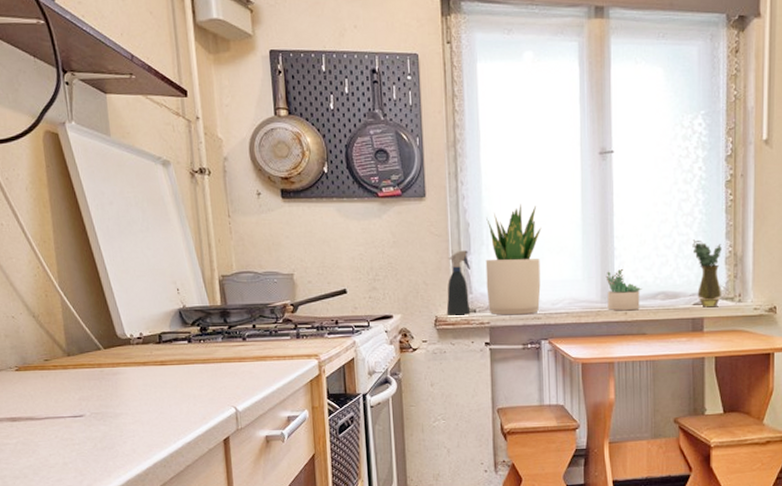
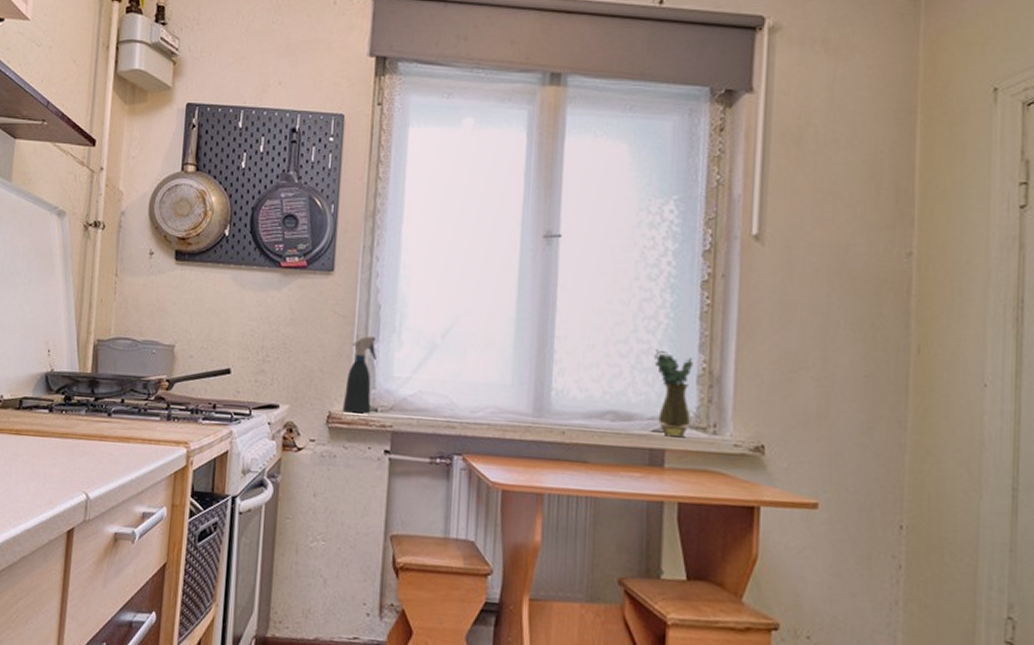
planter: present [485,203,542,315] -> none [392,288,466,422]
succulent plant: present [606,268,642,311] -> none [540,376,587,430]

